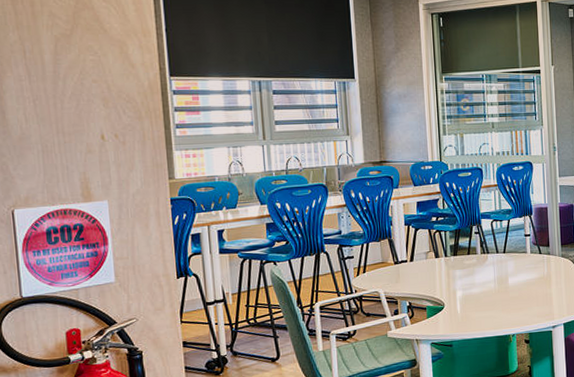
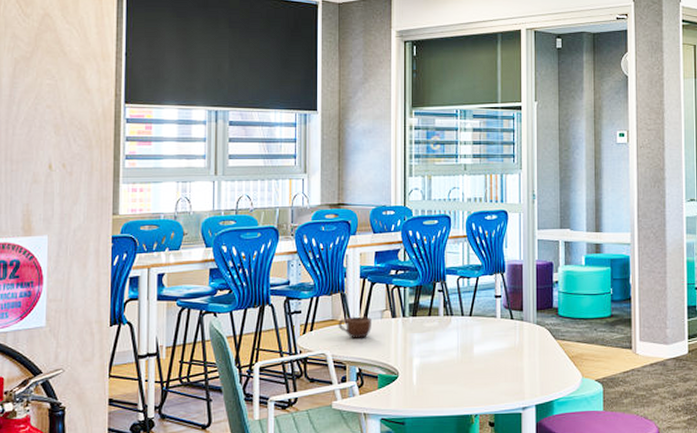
mug: none [387,258,418,277] -> present [338,316,371,338]

